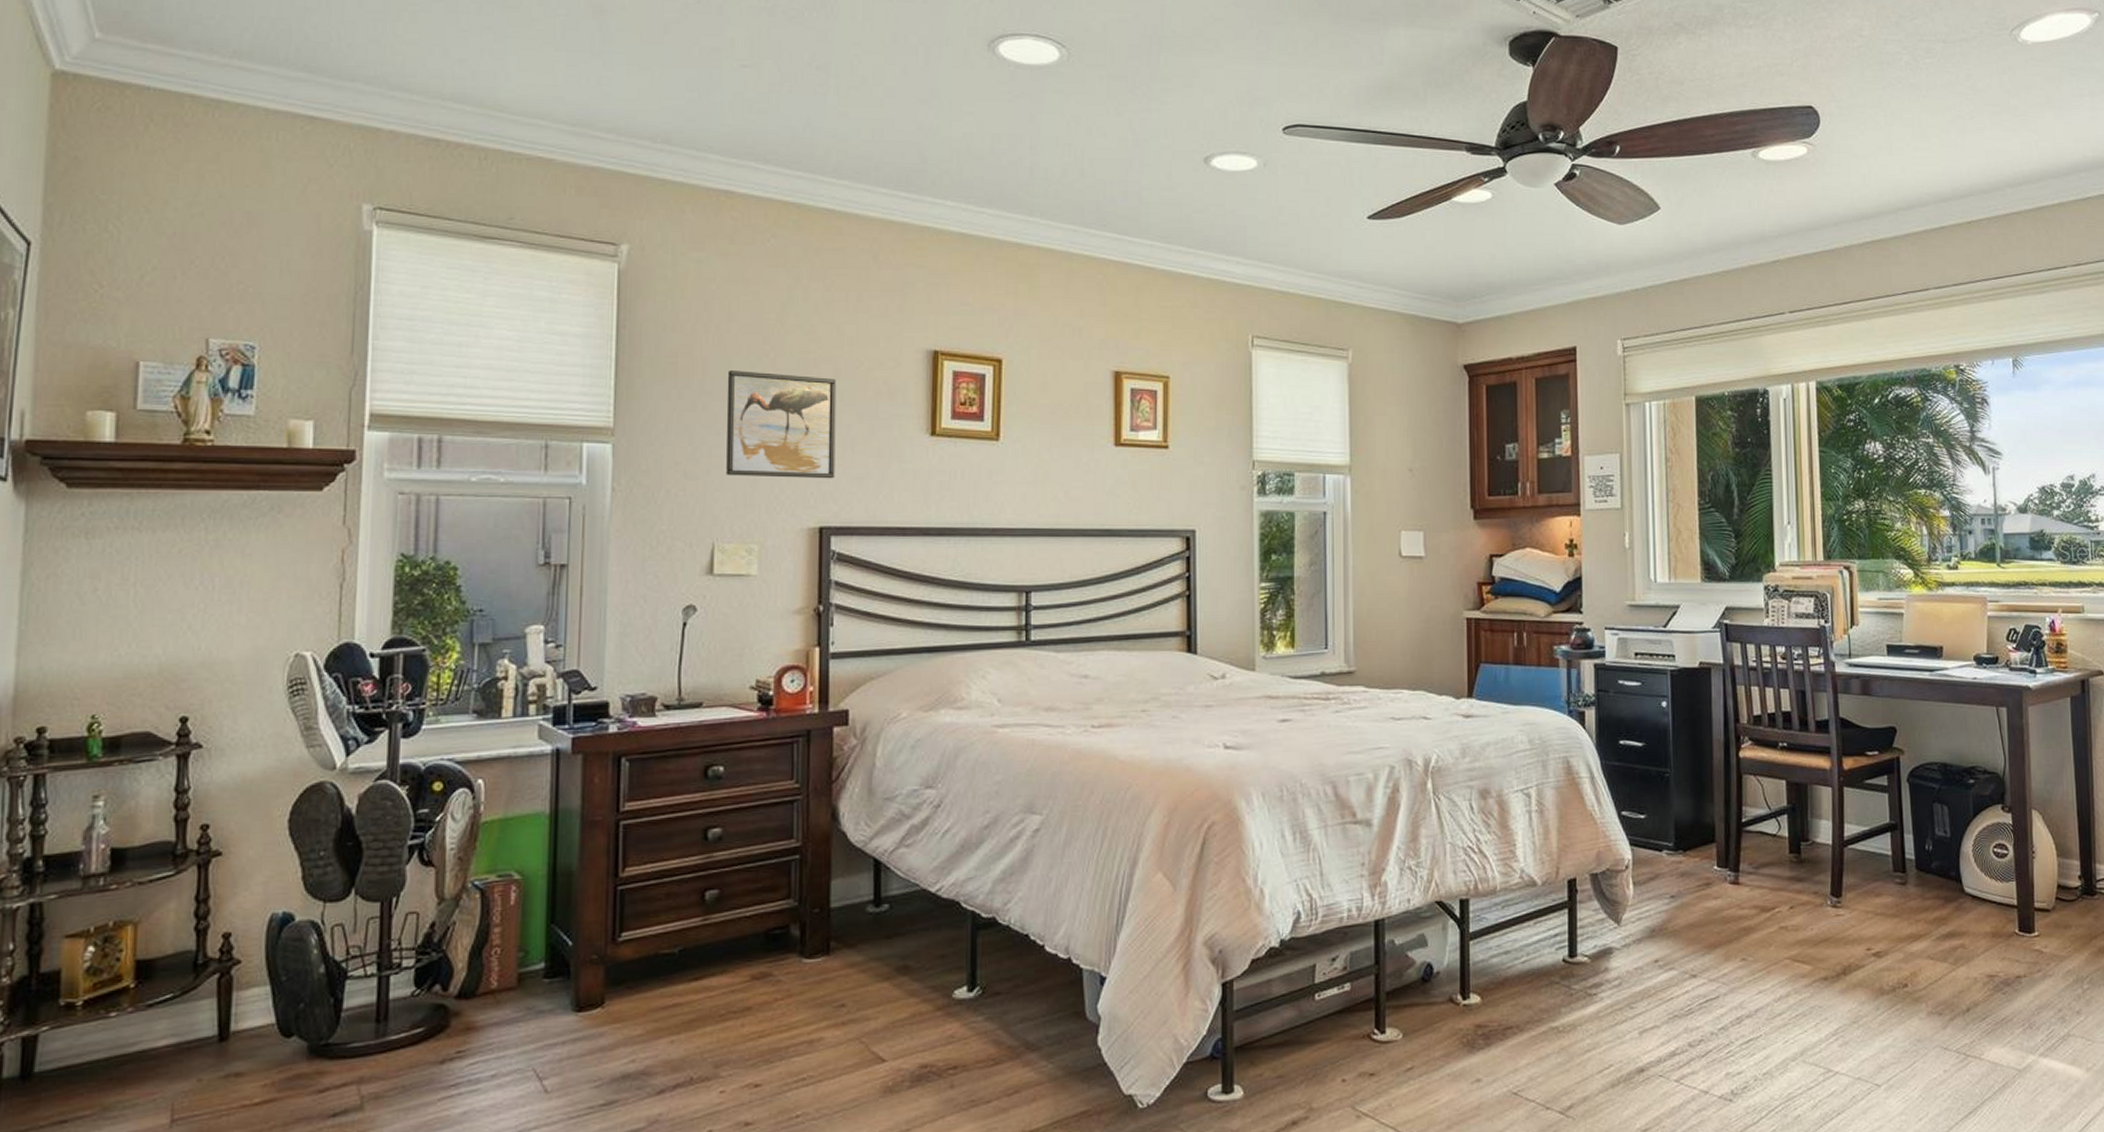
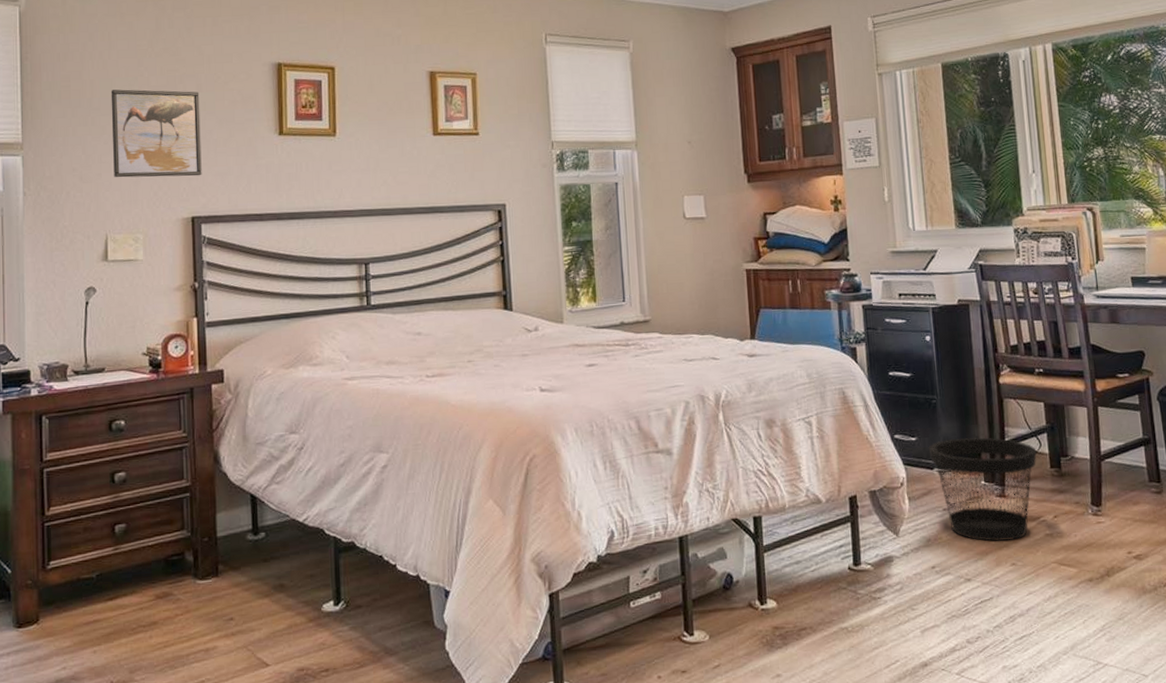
wastebasket: none [1658,817,1775,934] -> present [928,437,1037,542]

